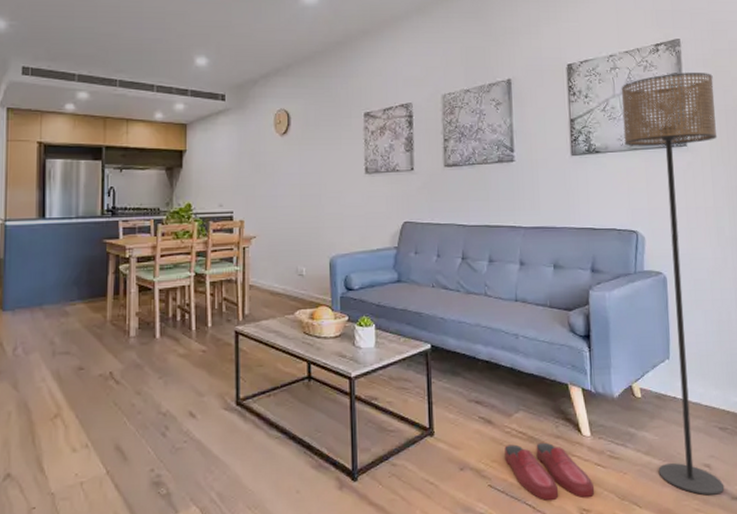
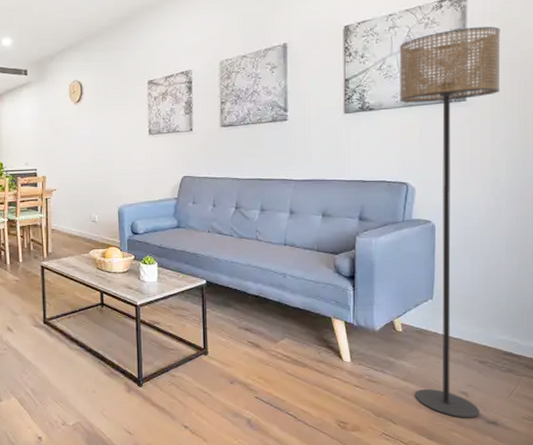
slippers: present [504,442,595,501] -> none [270,365,353,413]

